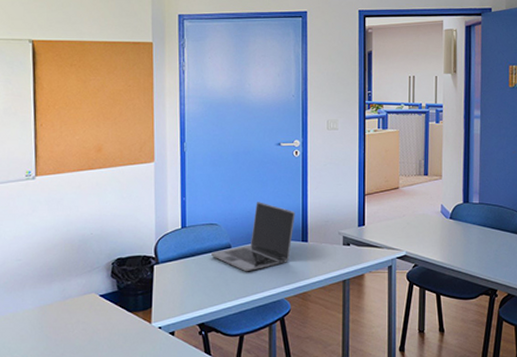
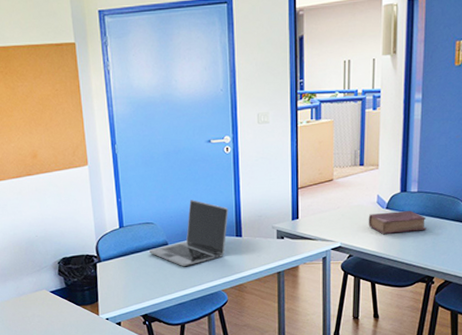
book: none [433,222,489,244] -> present [368,211,427,234]

